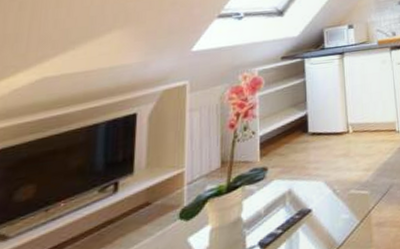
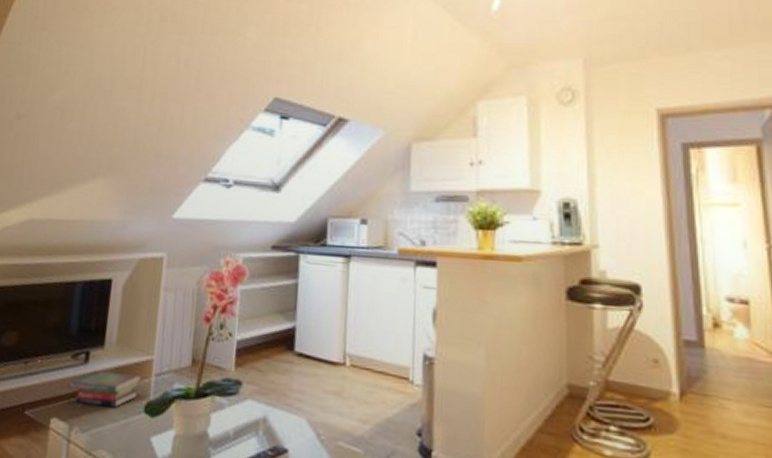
books: none [95,189,173,232] -> present [66,371,141,408]

